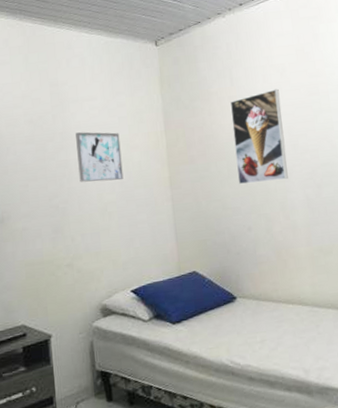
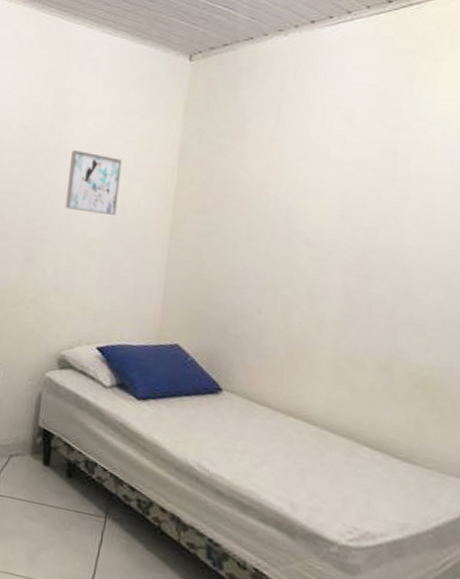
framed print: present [229,89,288,185] -> none [257,138,340,259]

